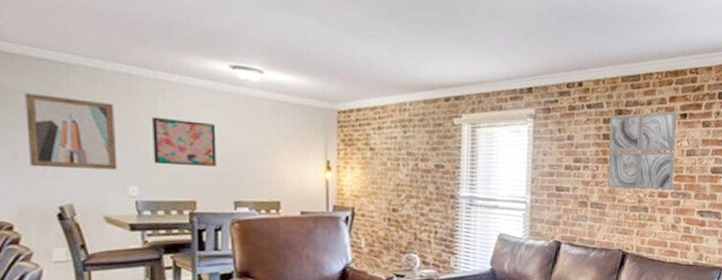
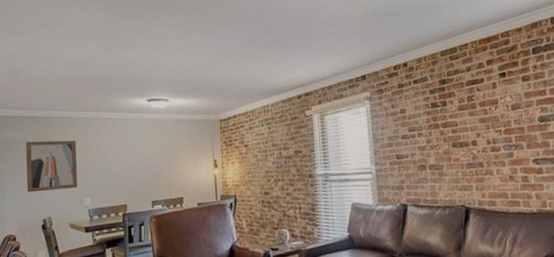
wall art: present [152,116,217,167] -> none [99,144,140,180]
wall art: present [607,111,677,191] -> none [435,72,504,150]

